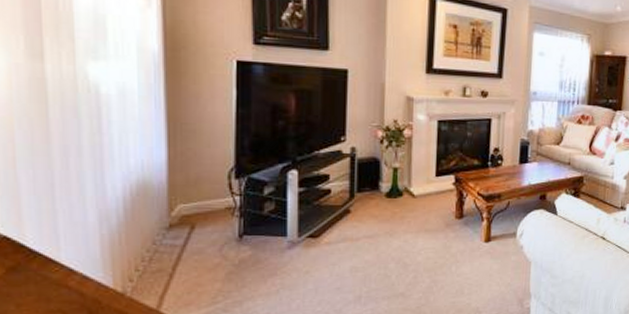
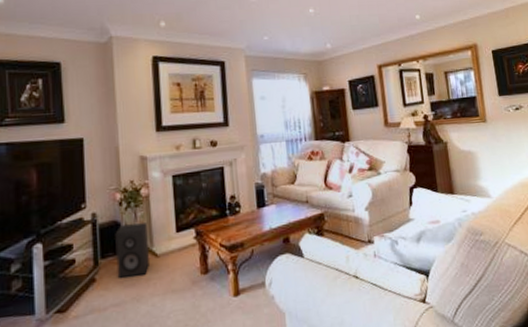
bookshelf speaker: none [372,163,407,212] -> present [115,223,149,278]

